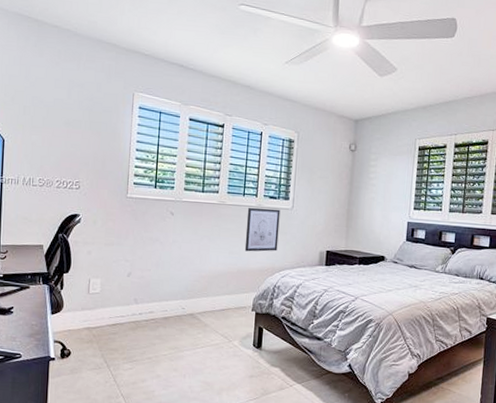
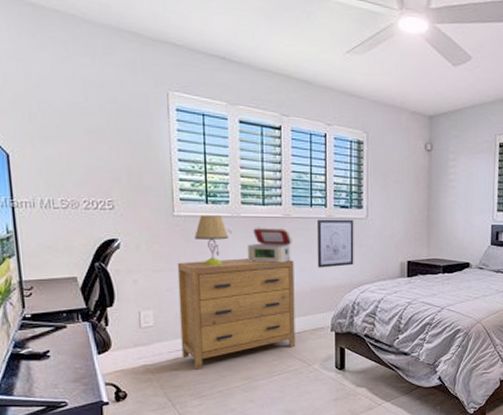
dresser: none [120,238,225,336] -> present [177,258,296,370]
table lamp: none [142,198,171,243] -> present [195,215,229,265]
decorative box: none [184,211,225,245] -> present [247,227,292,263]

